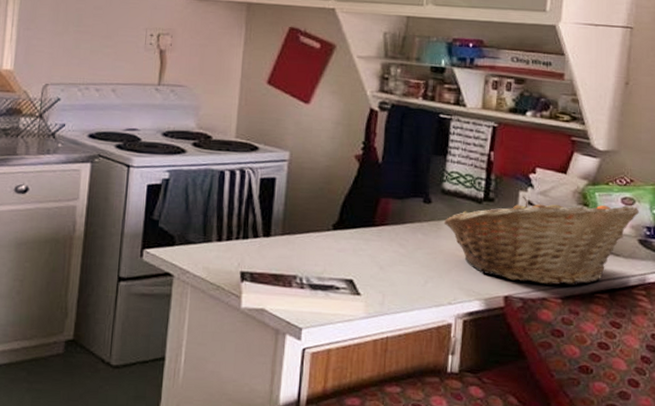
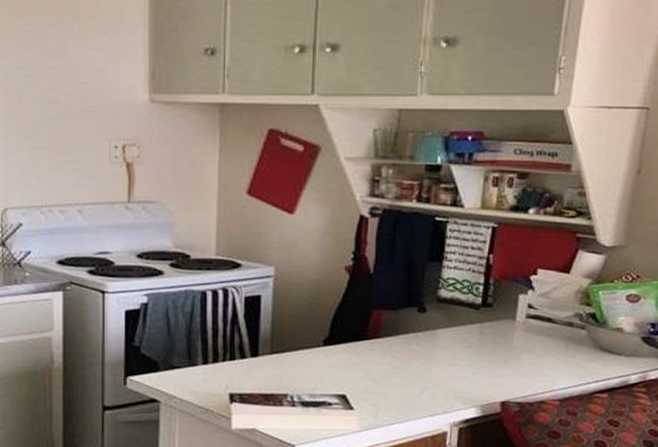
fruit basket: present [443,196,639,286] -> none [439,299,644,388]

